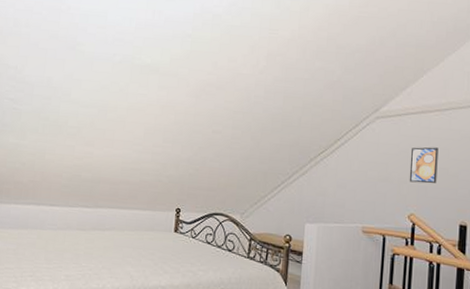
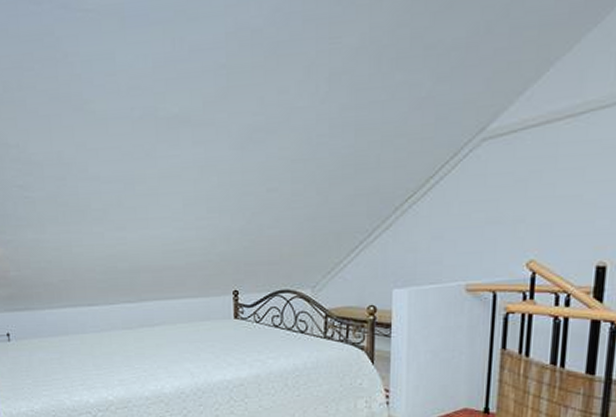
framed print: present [409,147,439,184] -> none [527,168,570,220]

